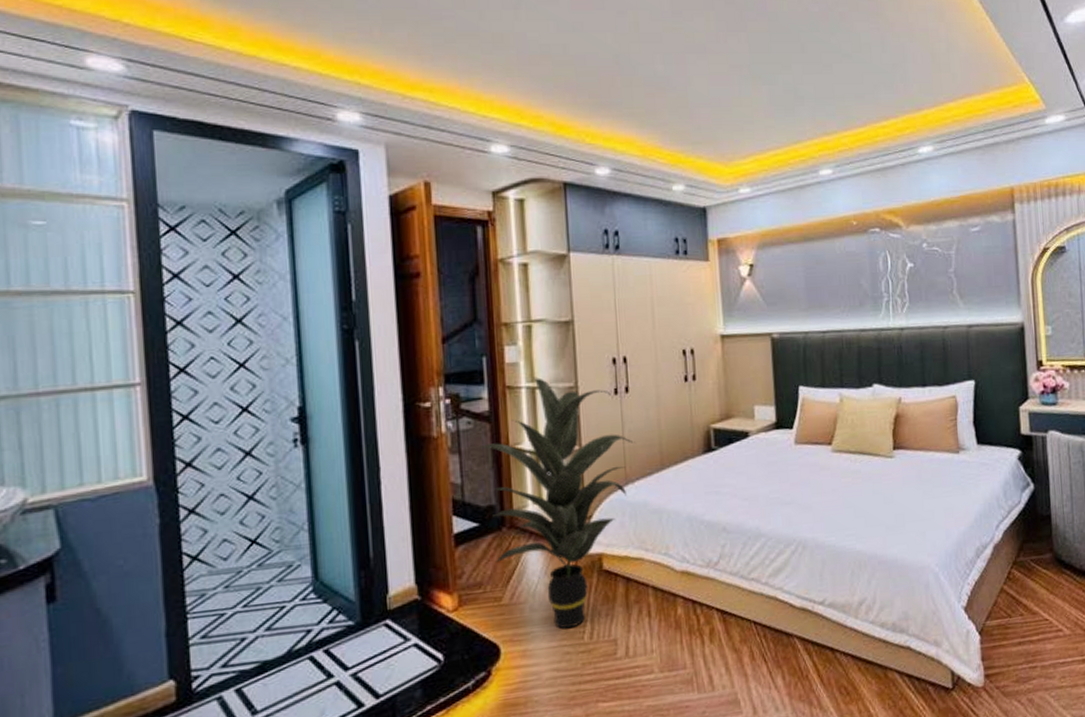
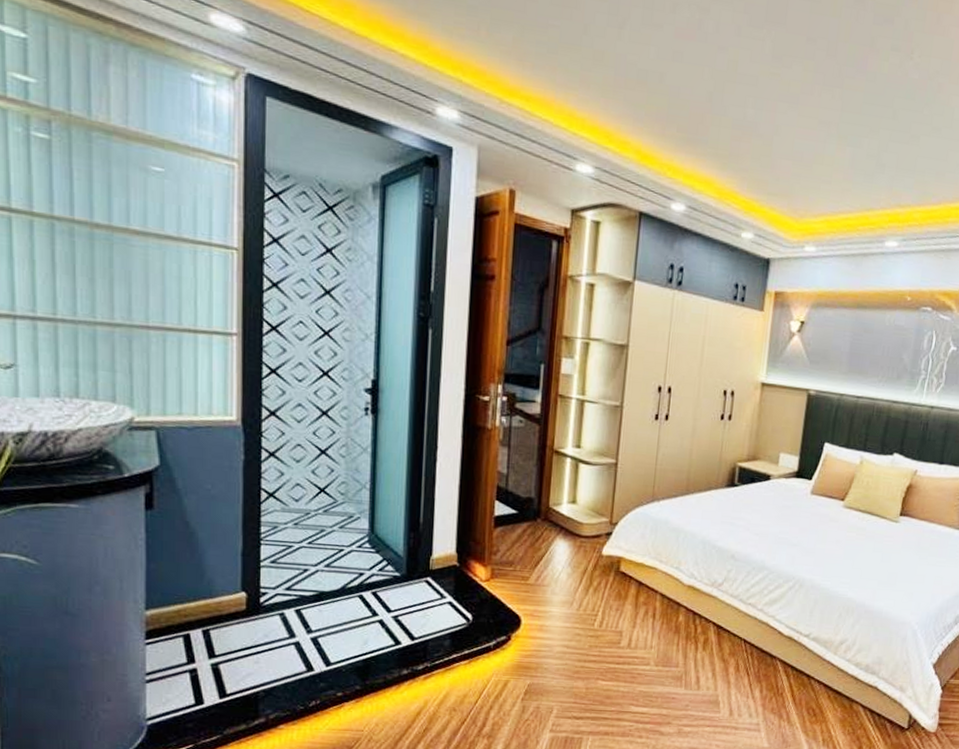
indoor plant: present [479,378,635,629] -> none [527,391,667,615]

